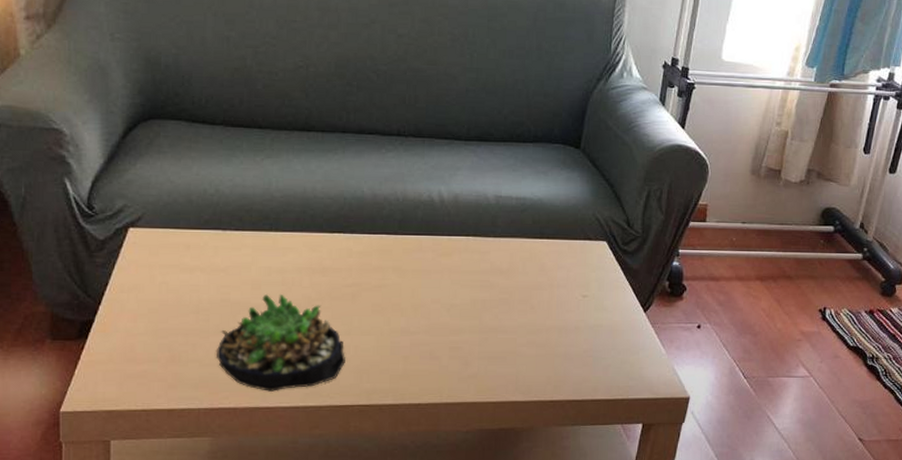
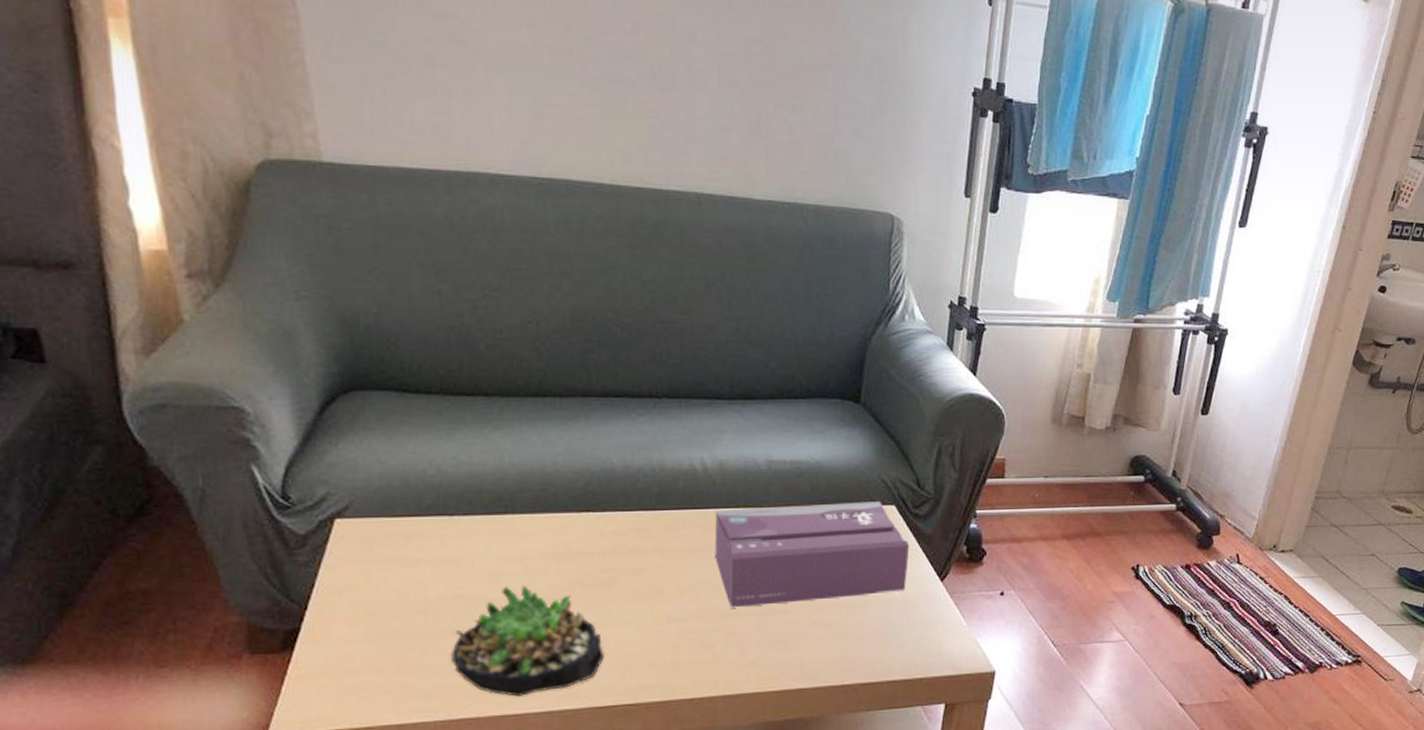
tissue box: none [446,236,618,325] -> present [714,501,910,608]

